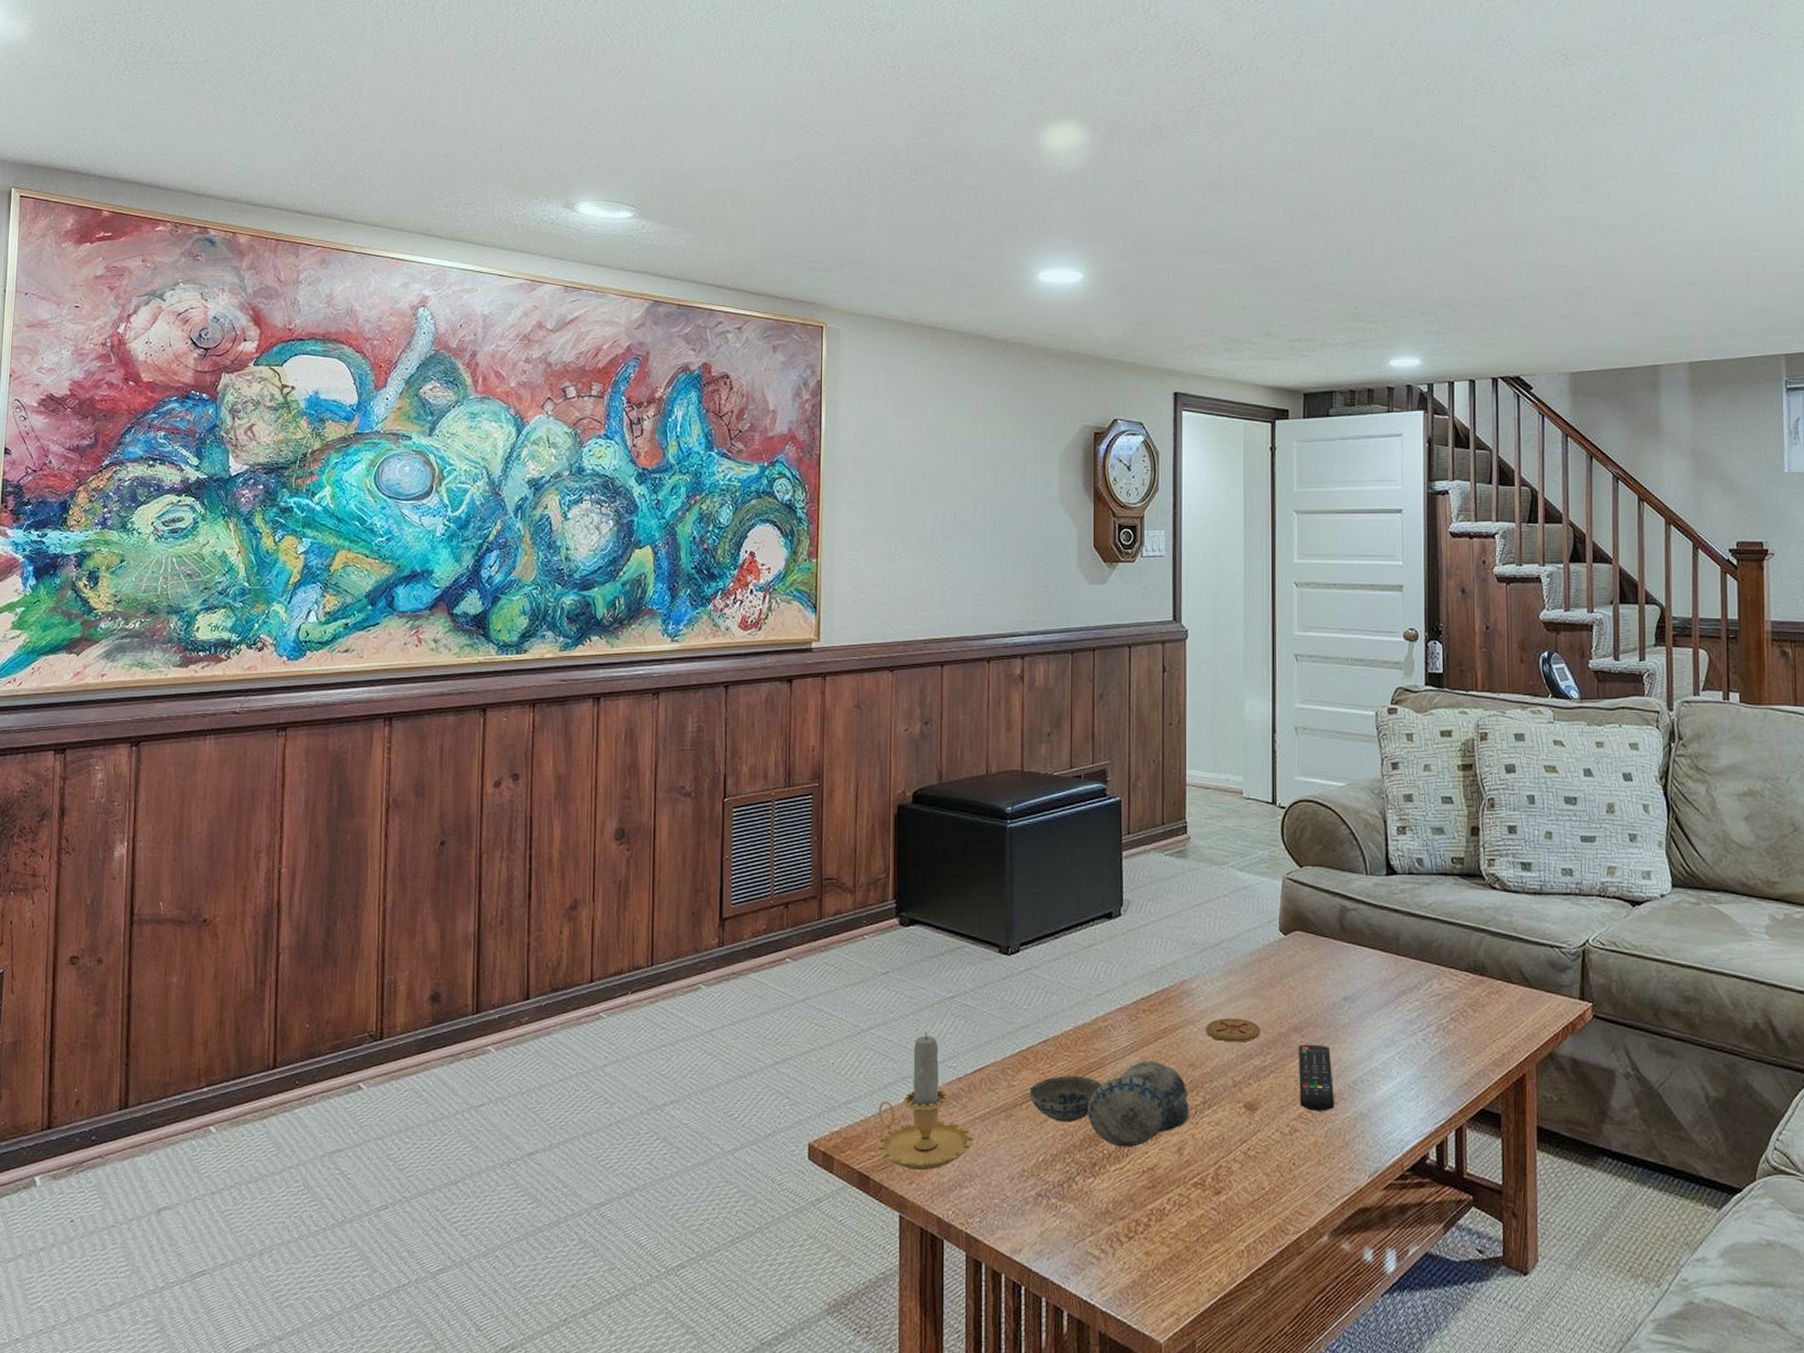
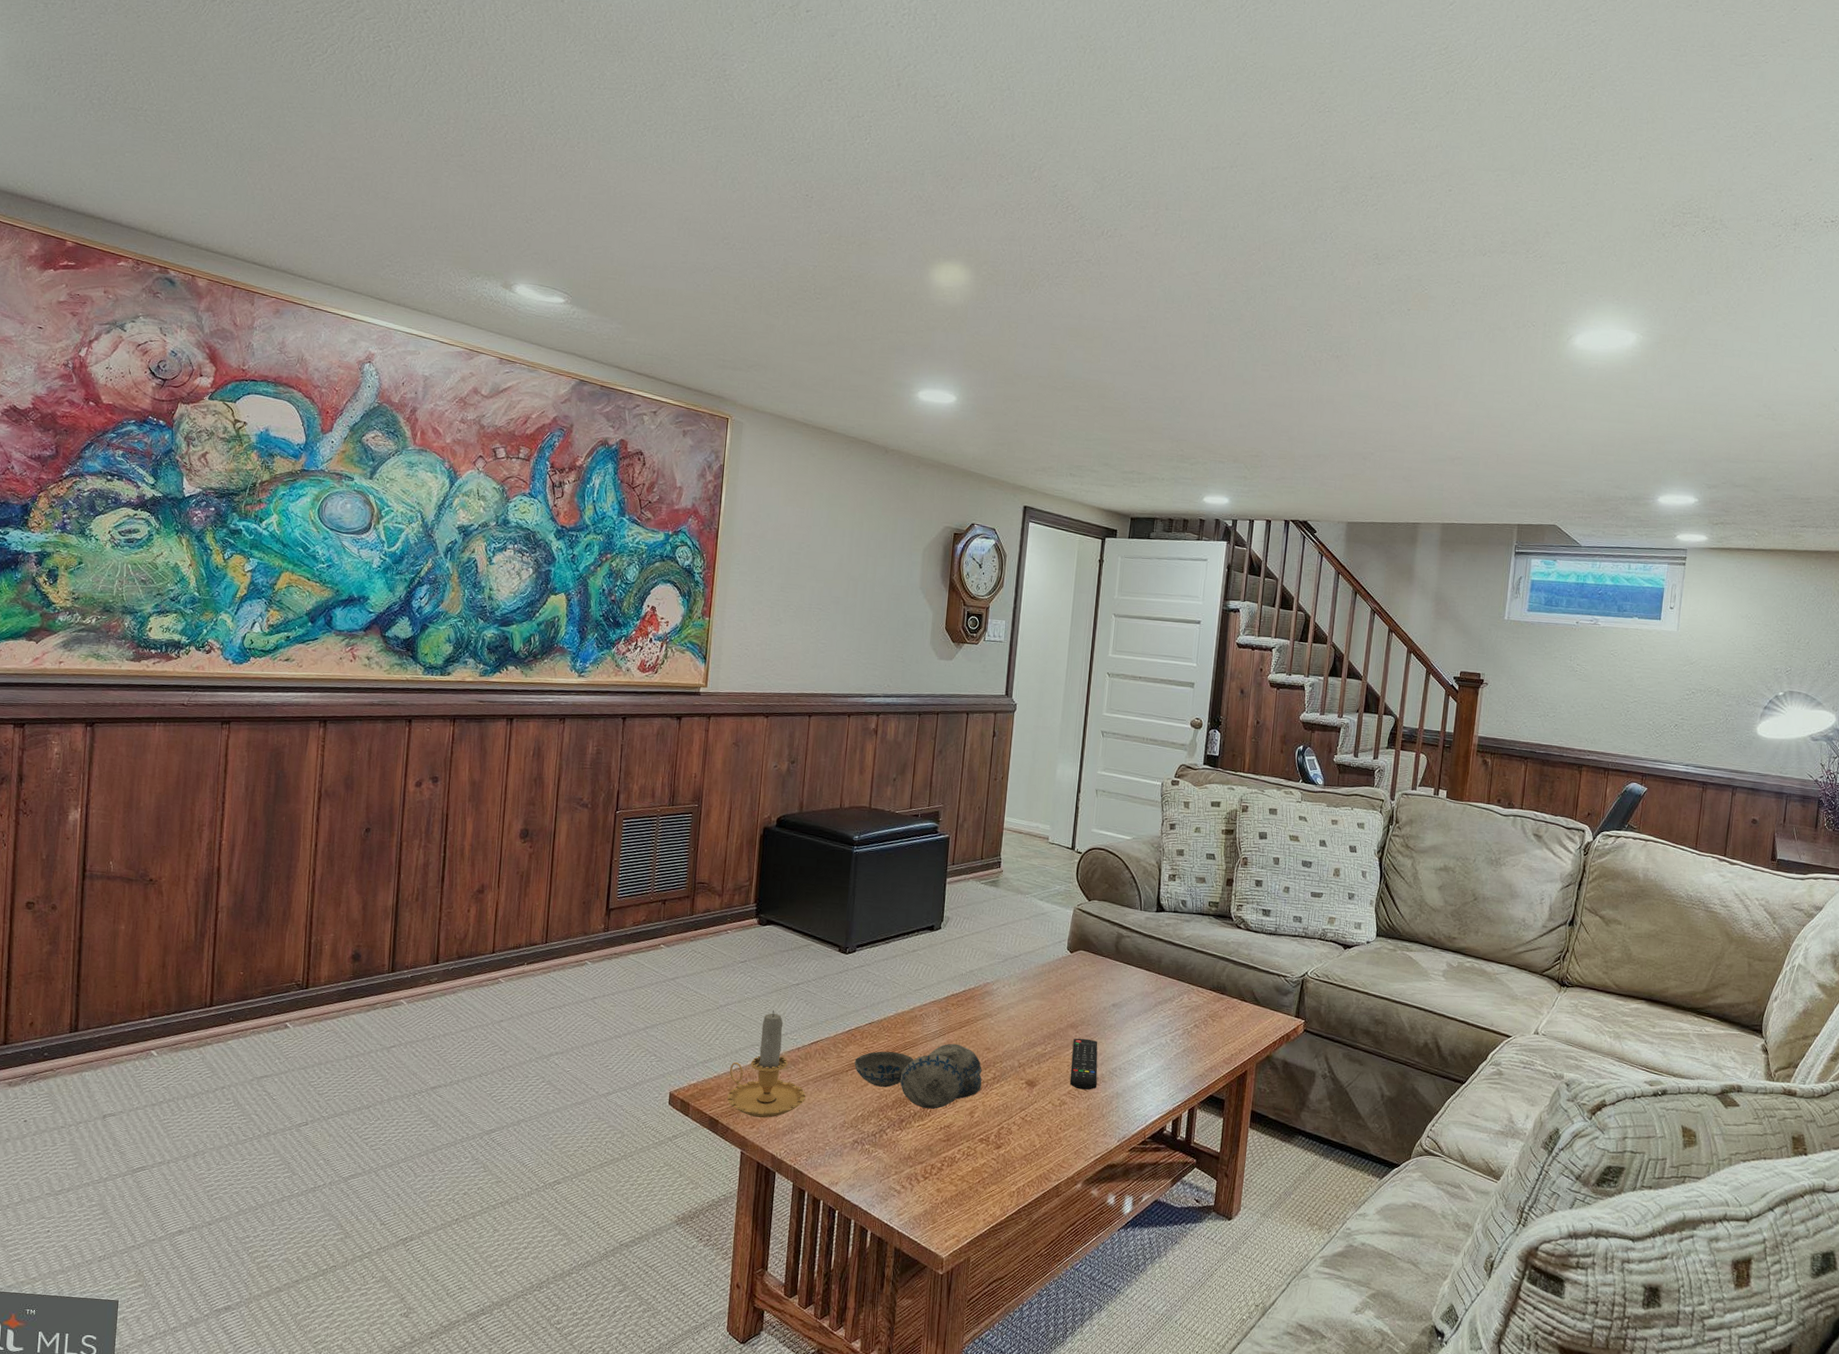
coaster: present [1206,1018,1260,1043] -> none [1001,1014,1044,1034]

